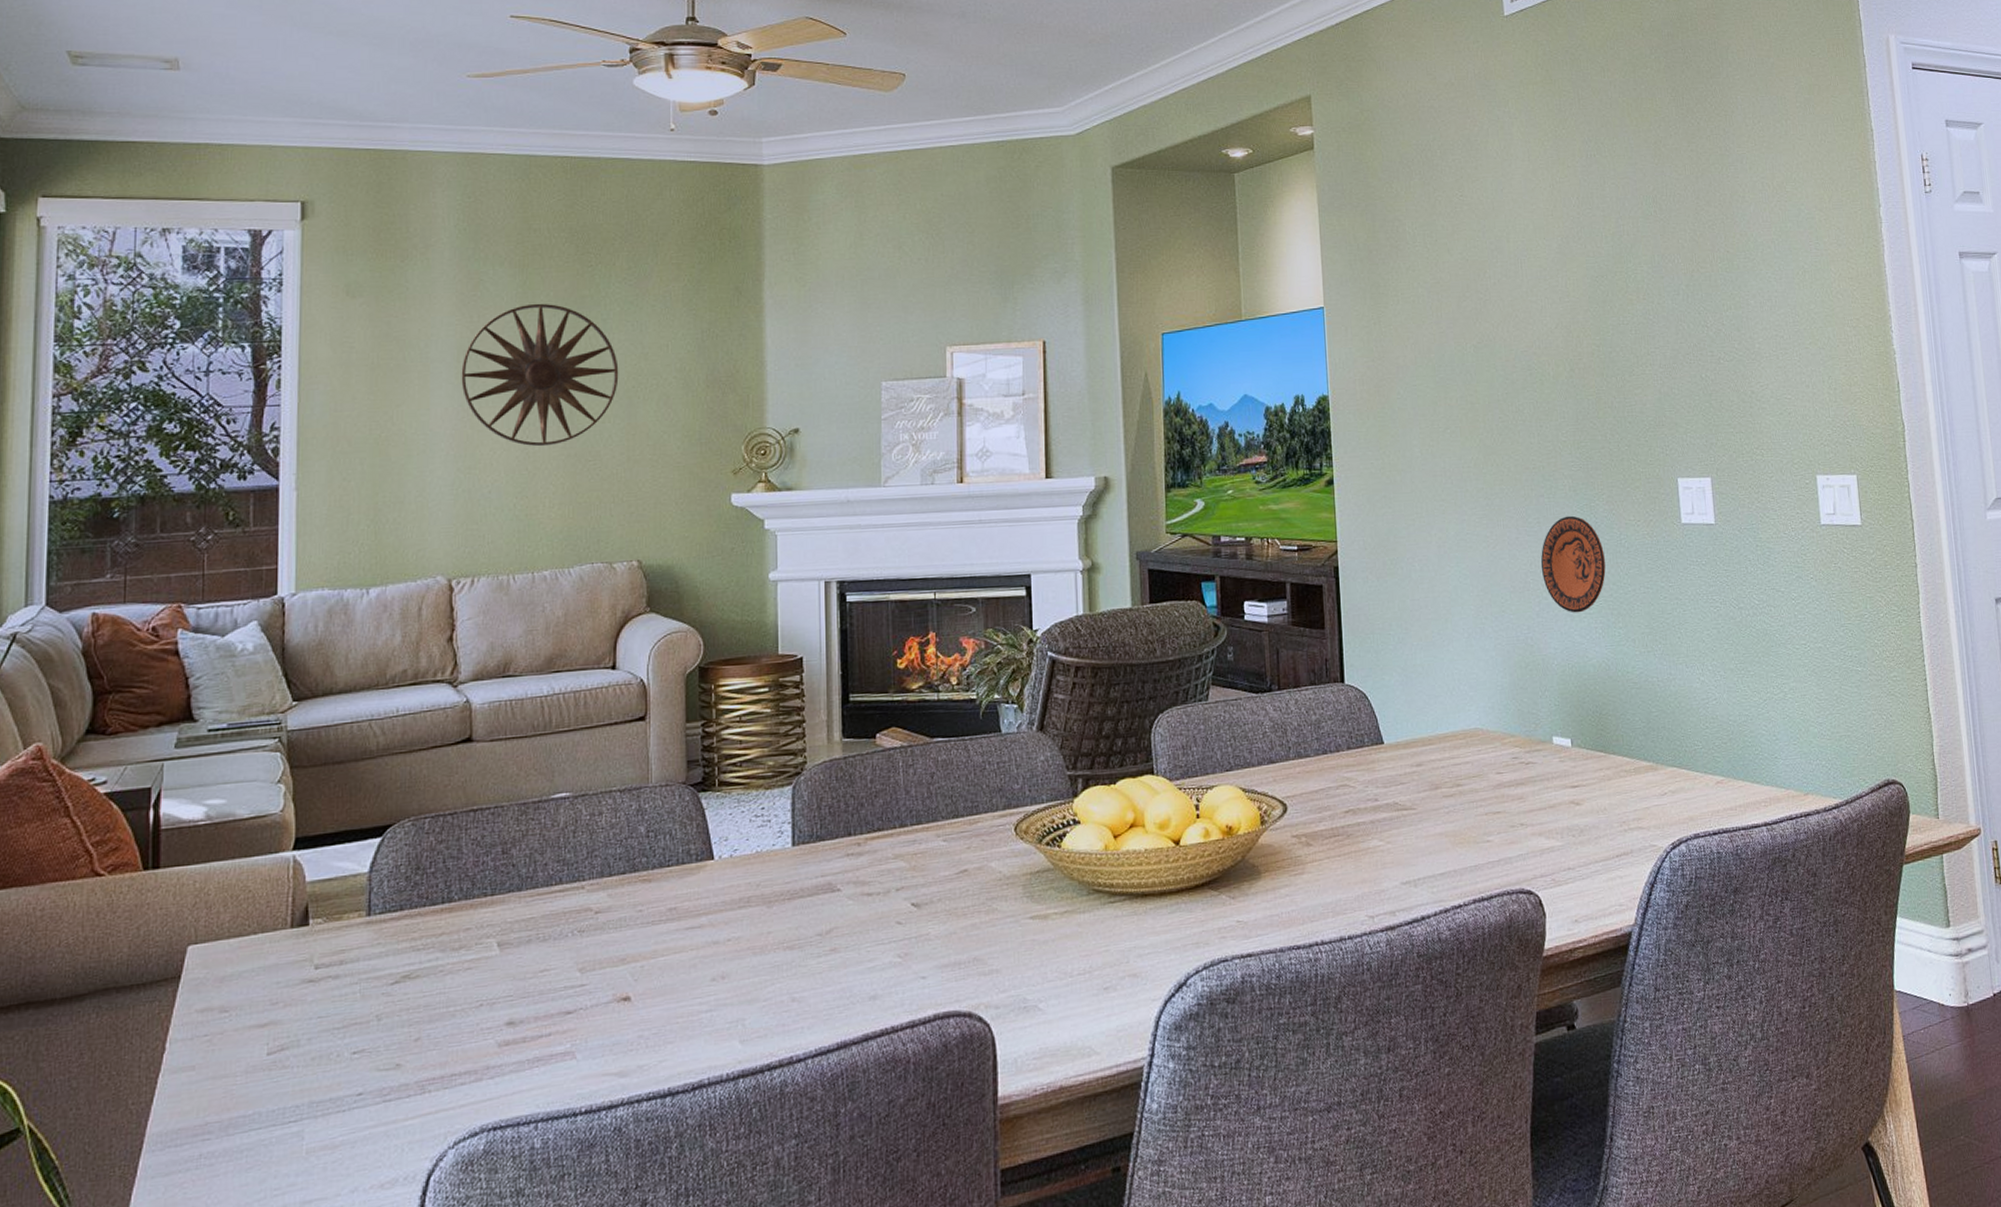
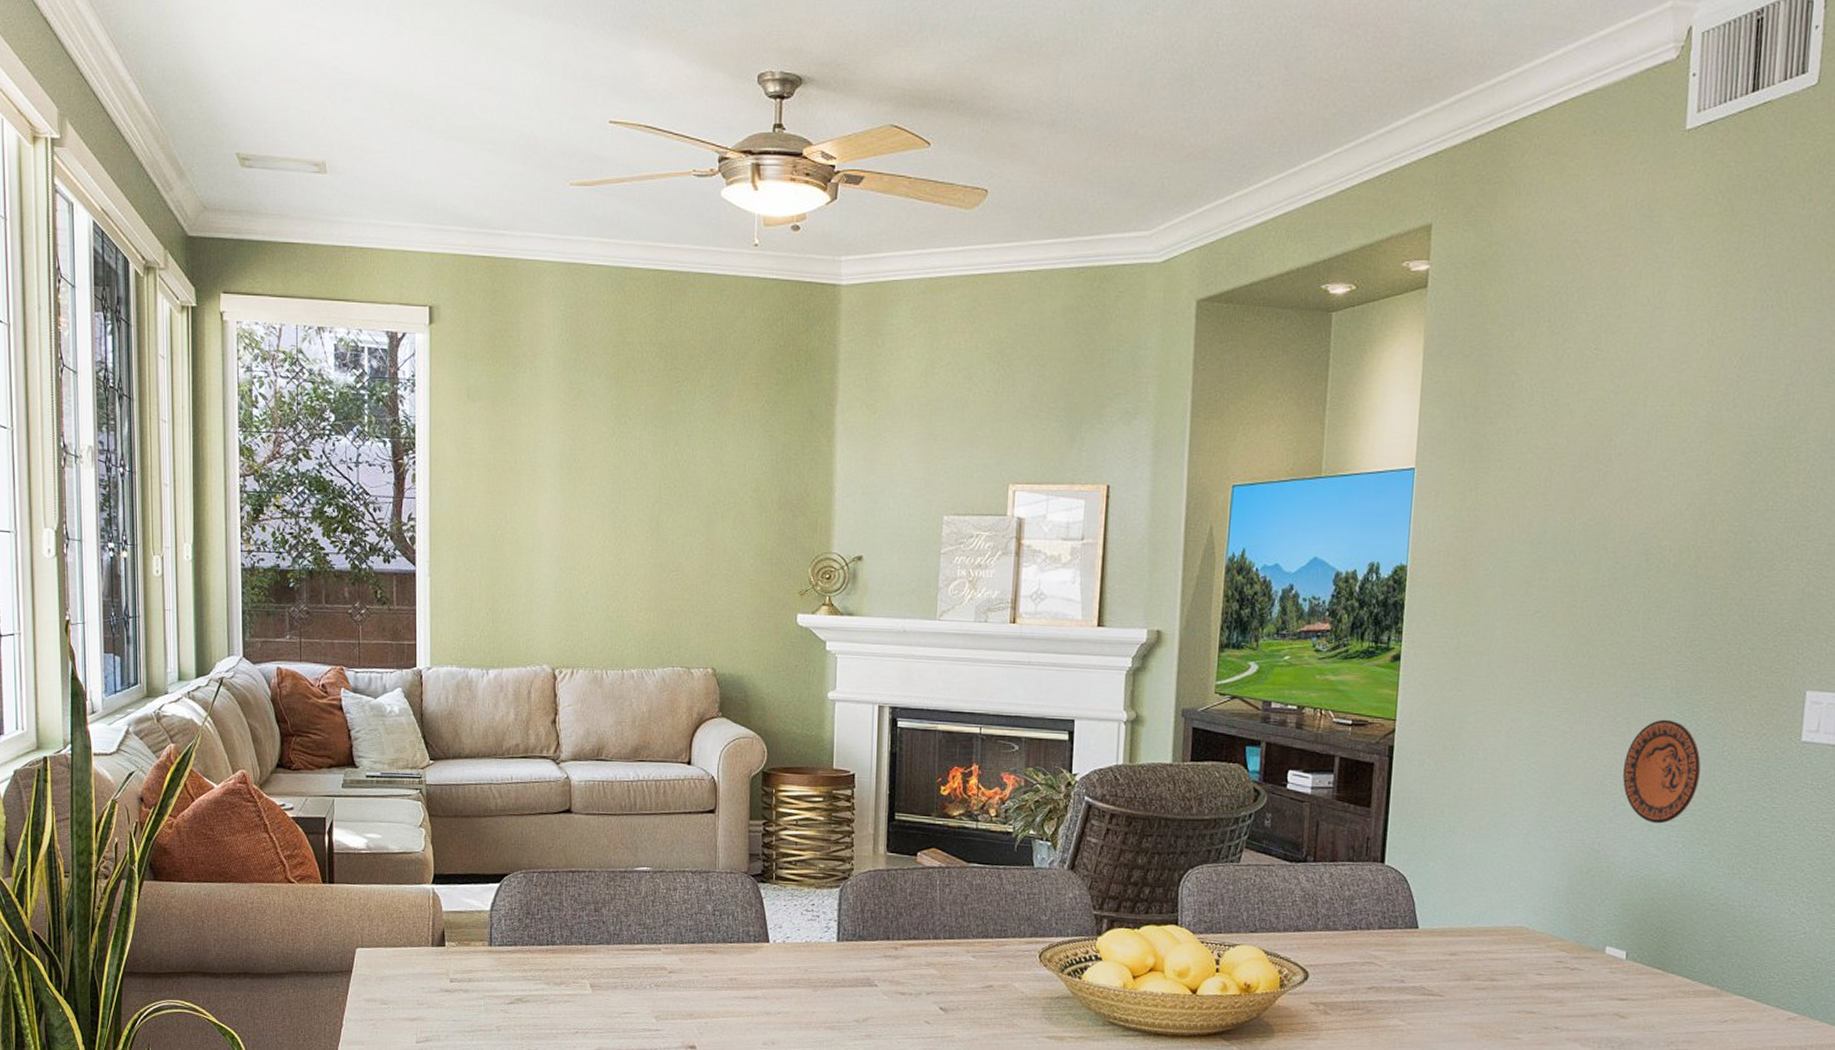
wall art: present [461,303,619,447] -> none [563,416,700,554]

